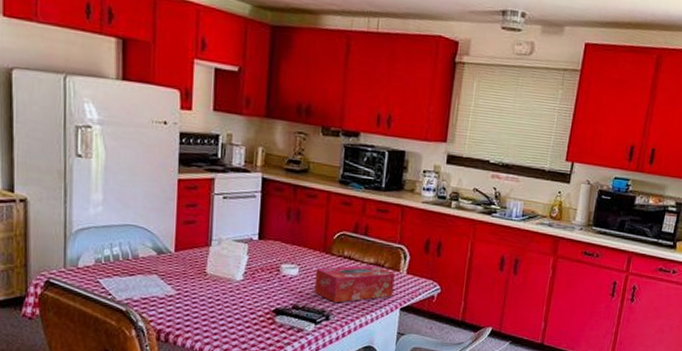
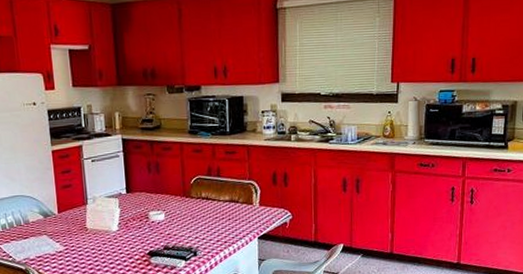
tissue box: present [314,265,395,302] -> none [179,202,250,239]

